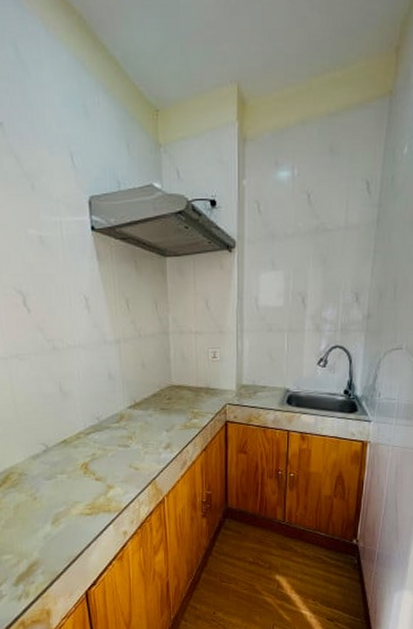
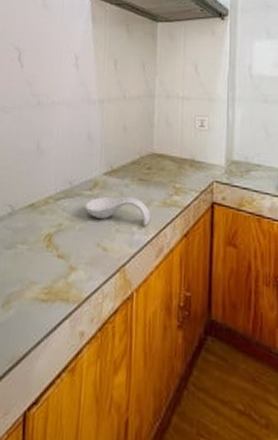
spoon rest: none [114,424,174,446] -> present [84,196,151,226]

